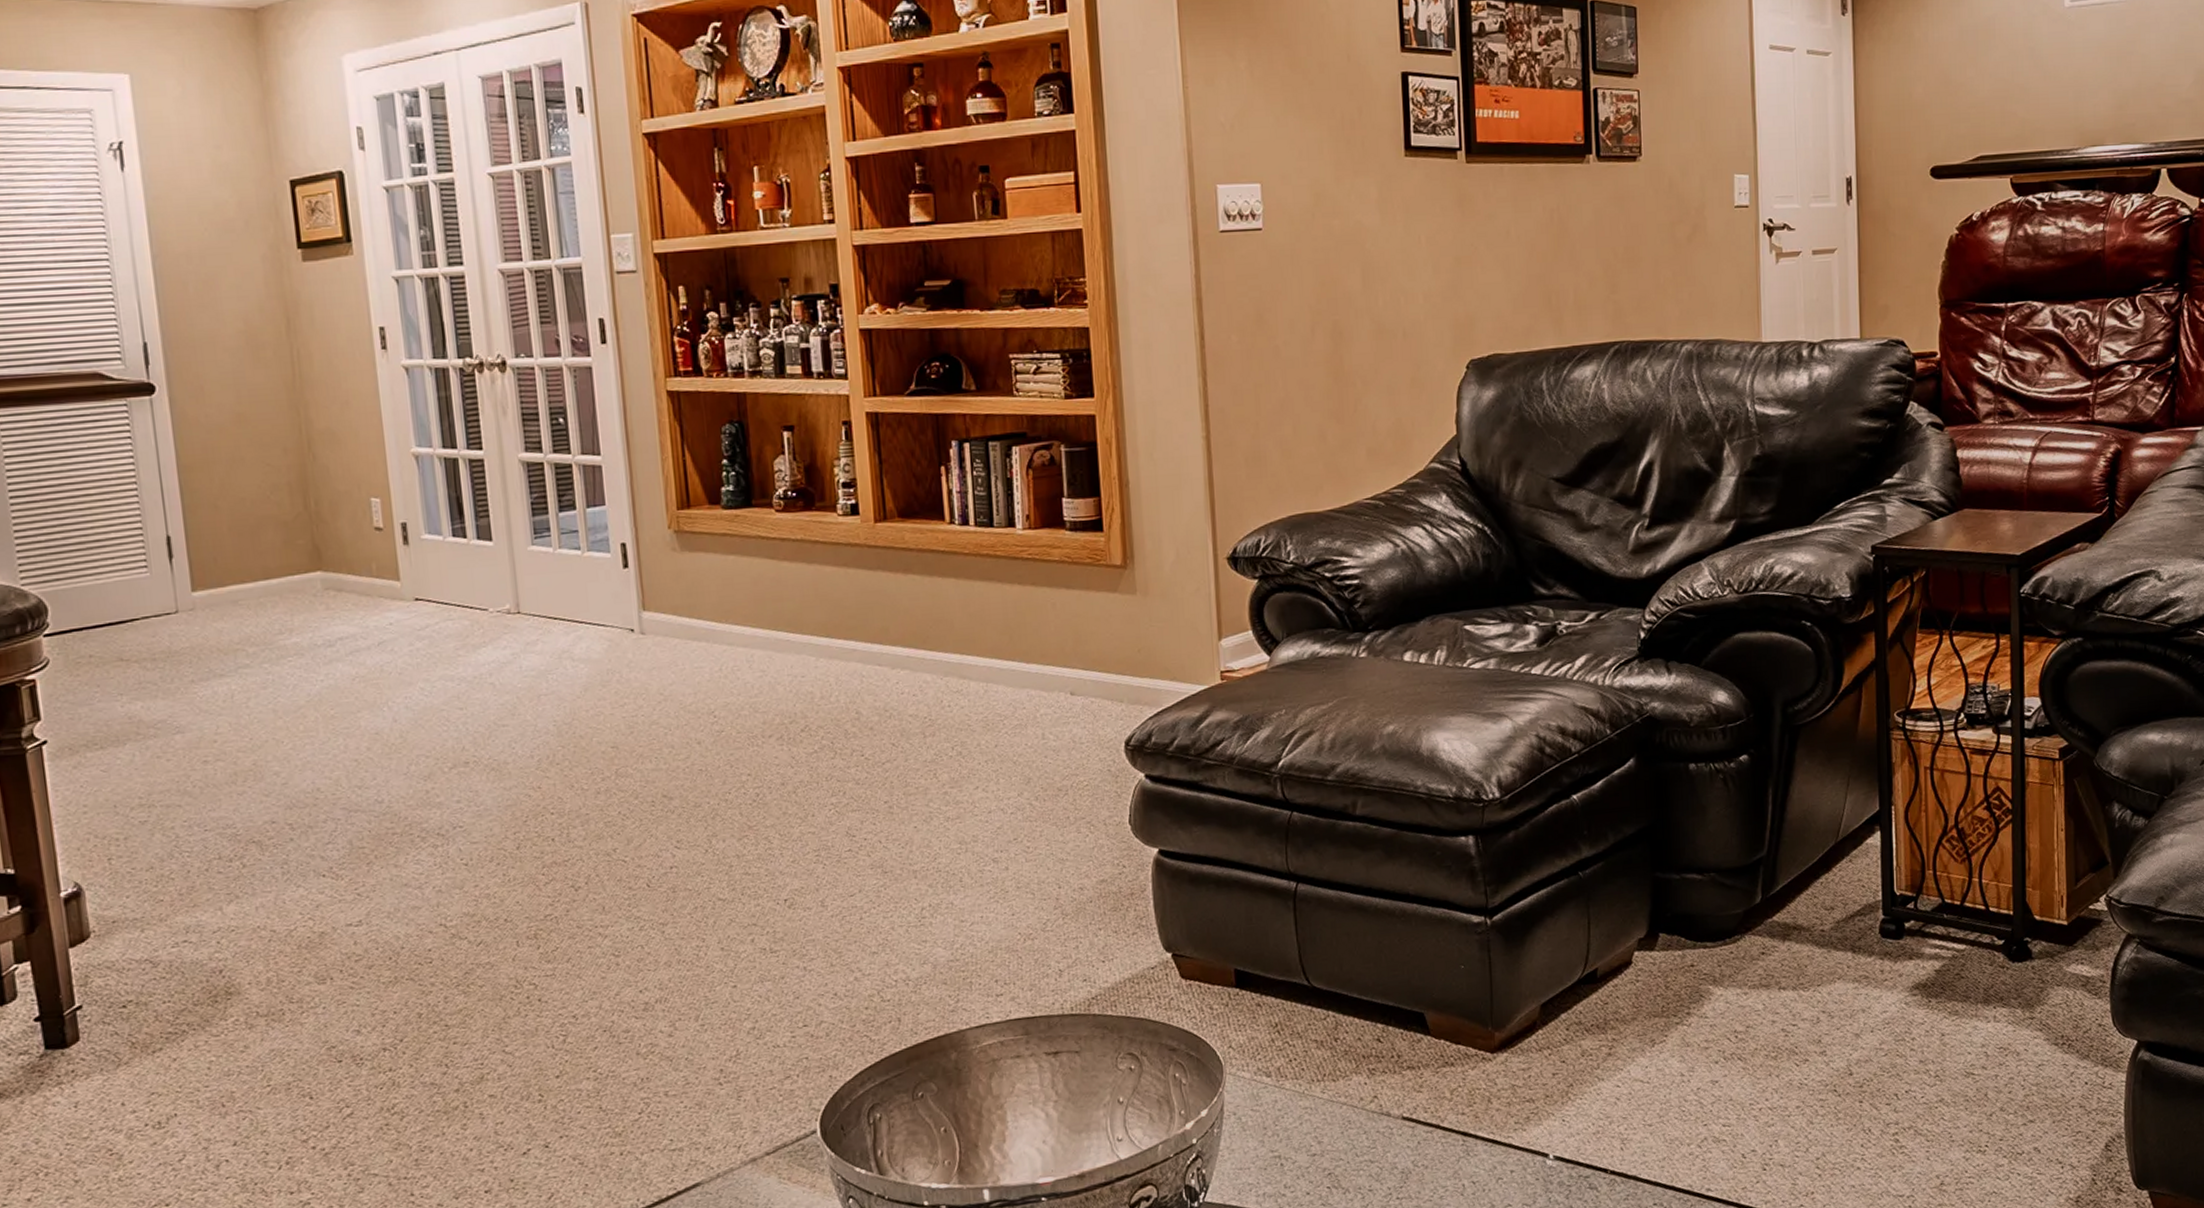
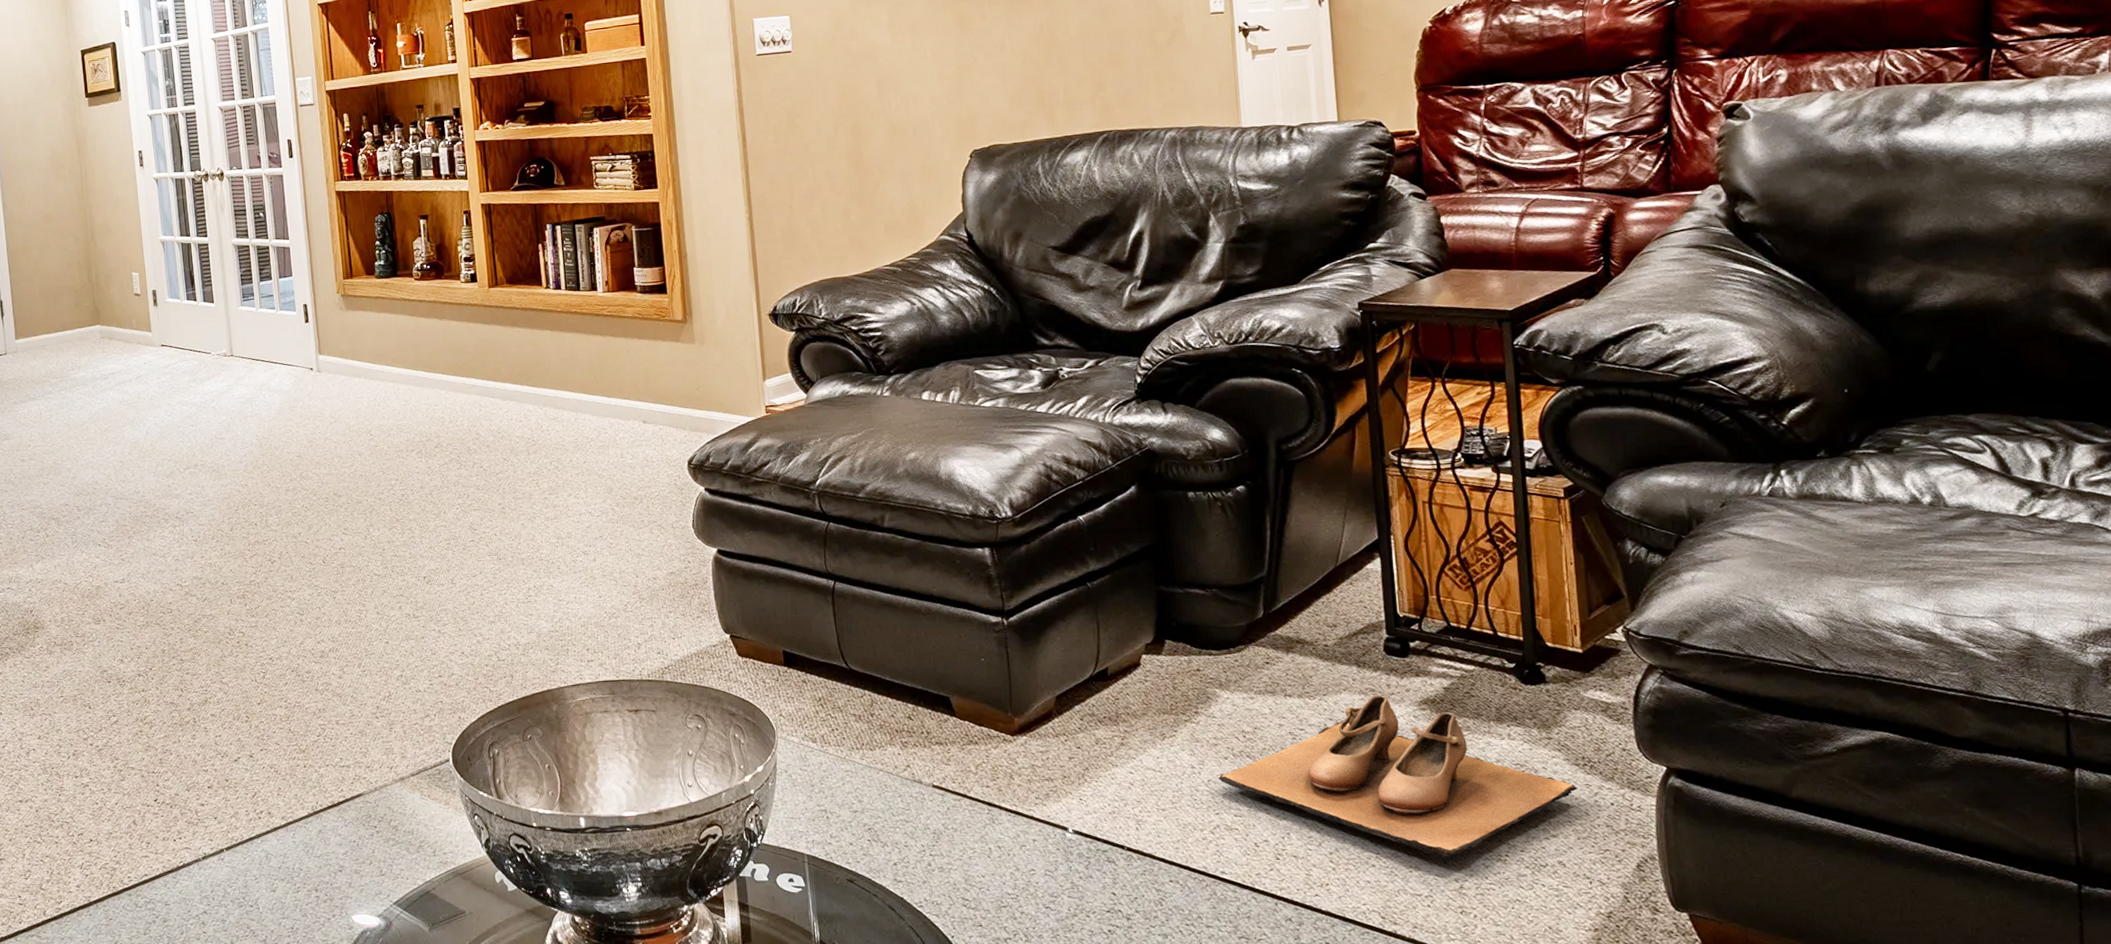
shoe: none [1708,982,2055,1154] -> present [1218,695,1577,858]

